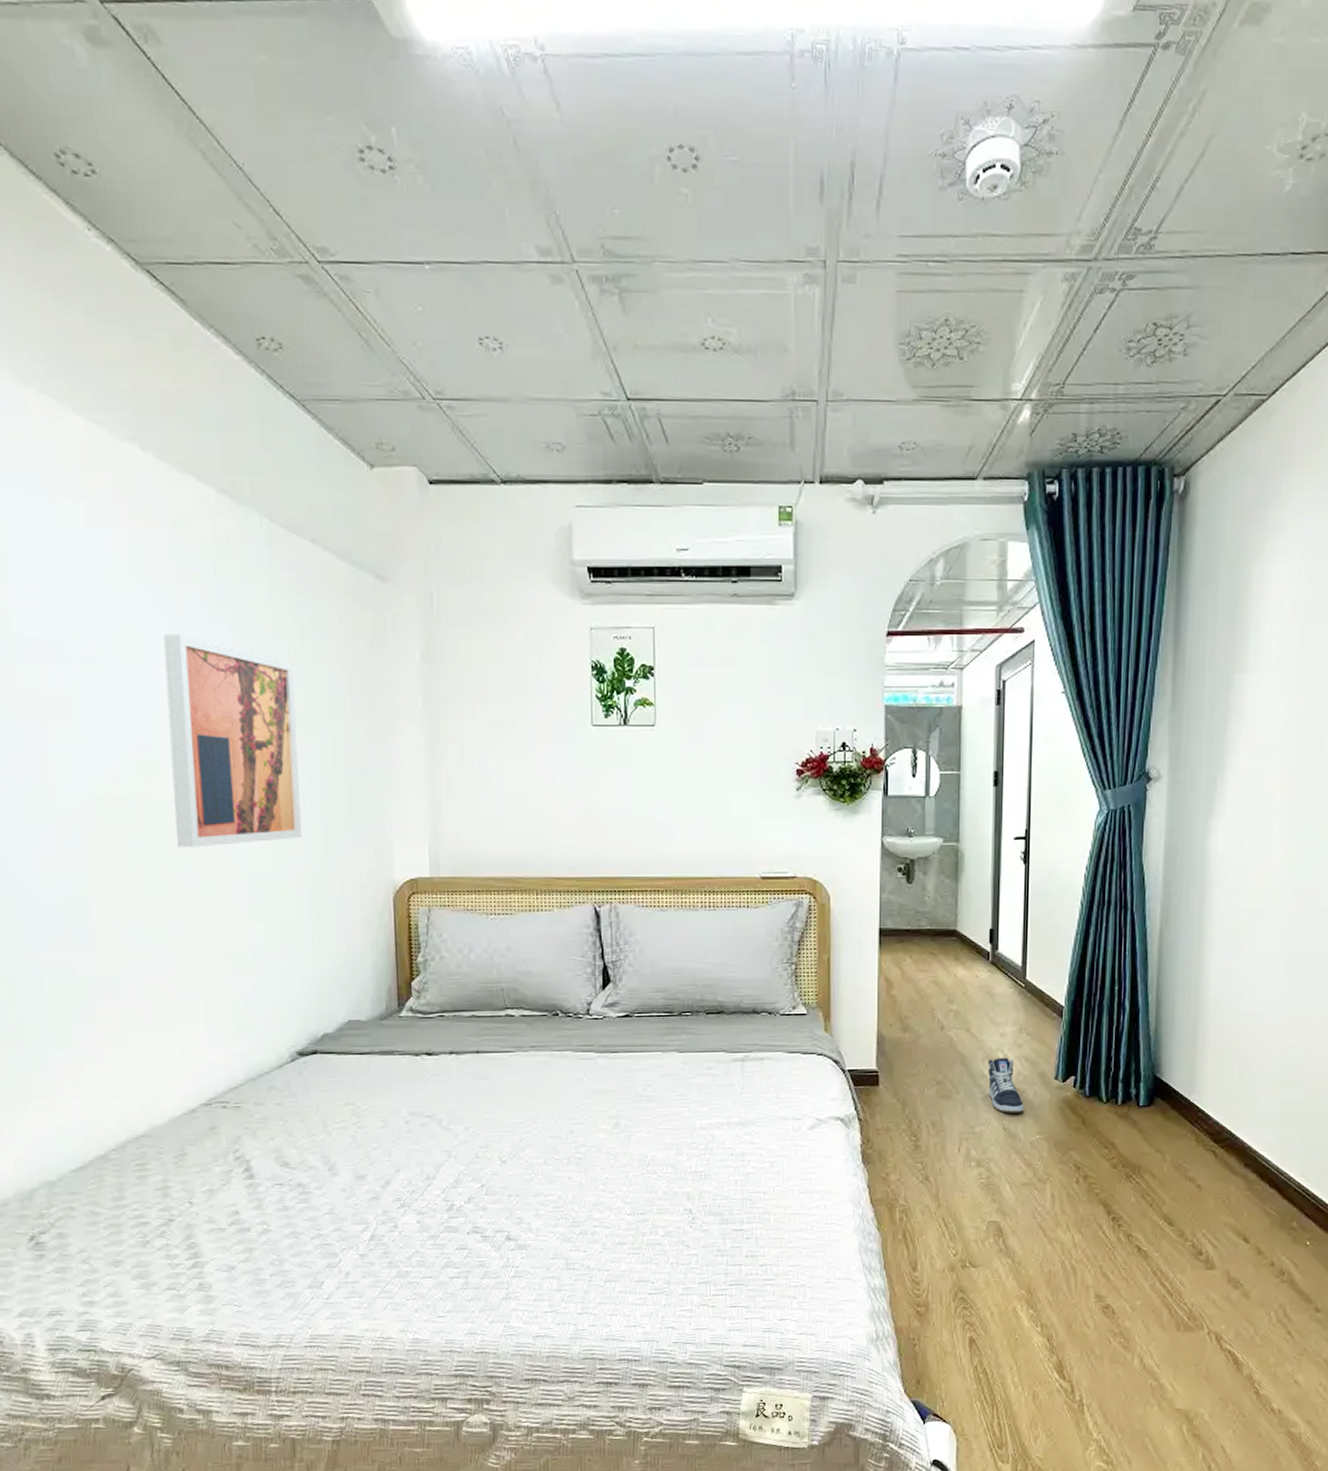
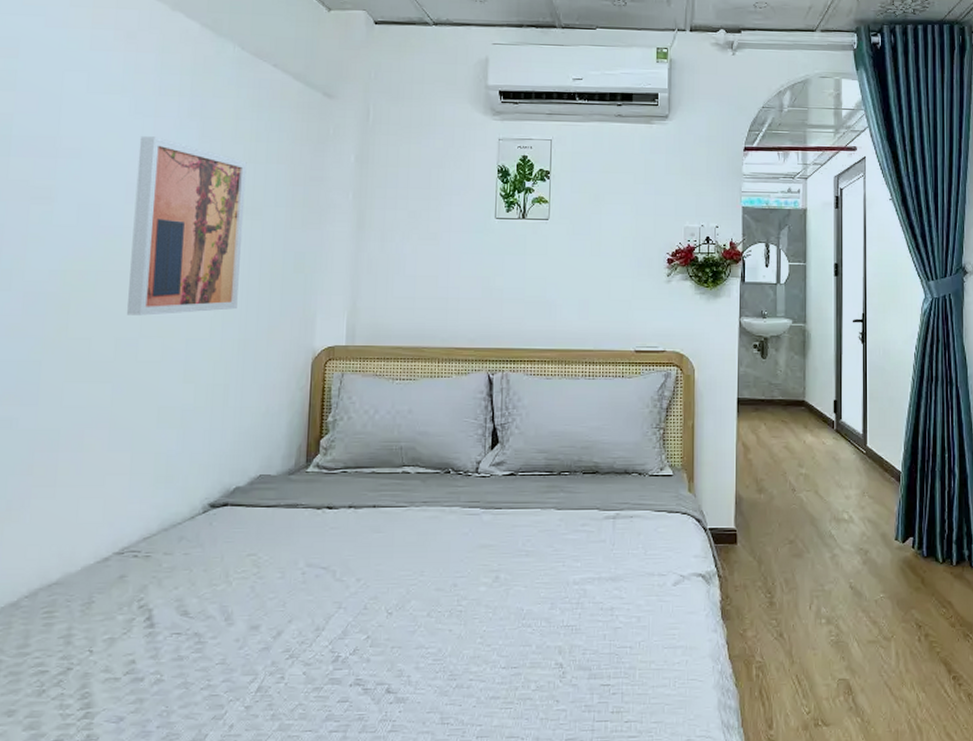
sneaker: present [988,1057,1025,1114] -> none [835,518,869,572]

